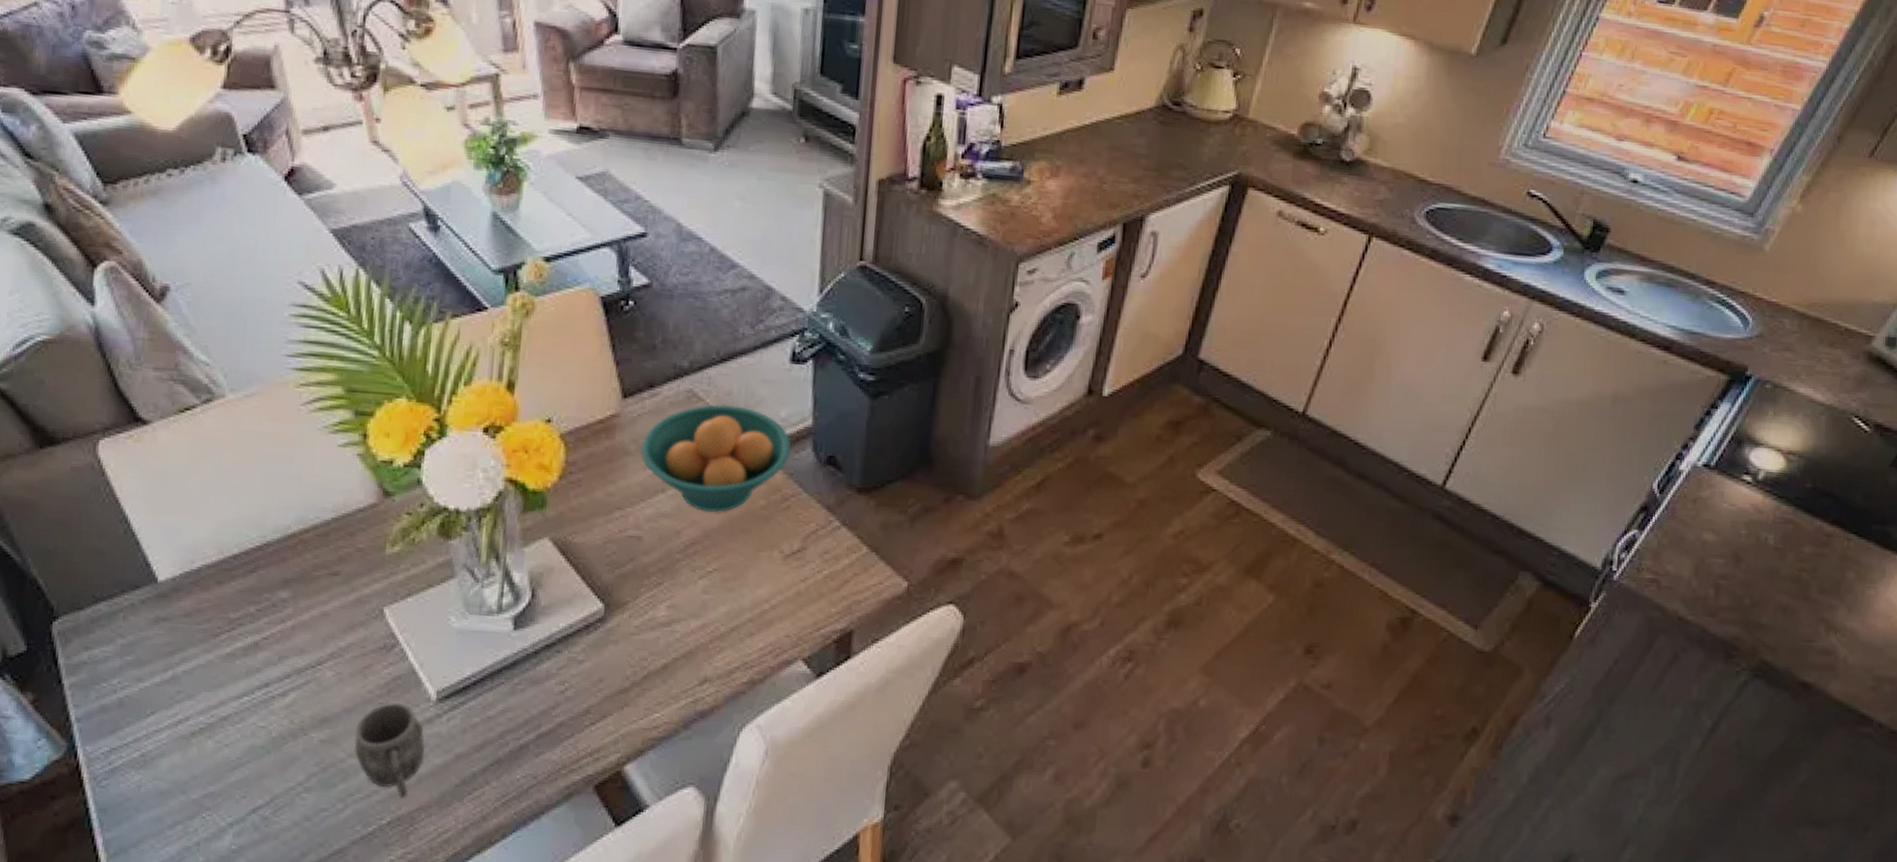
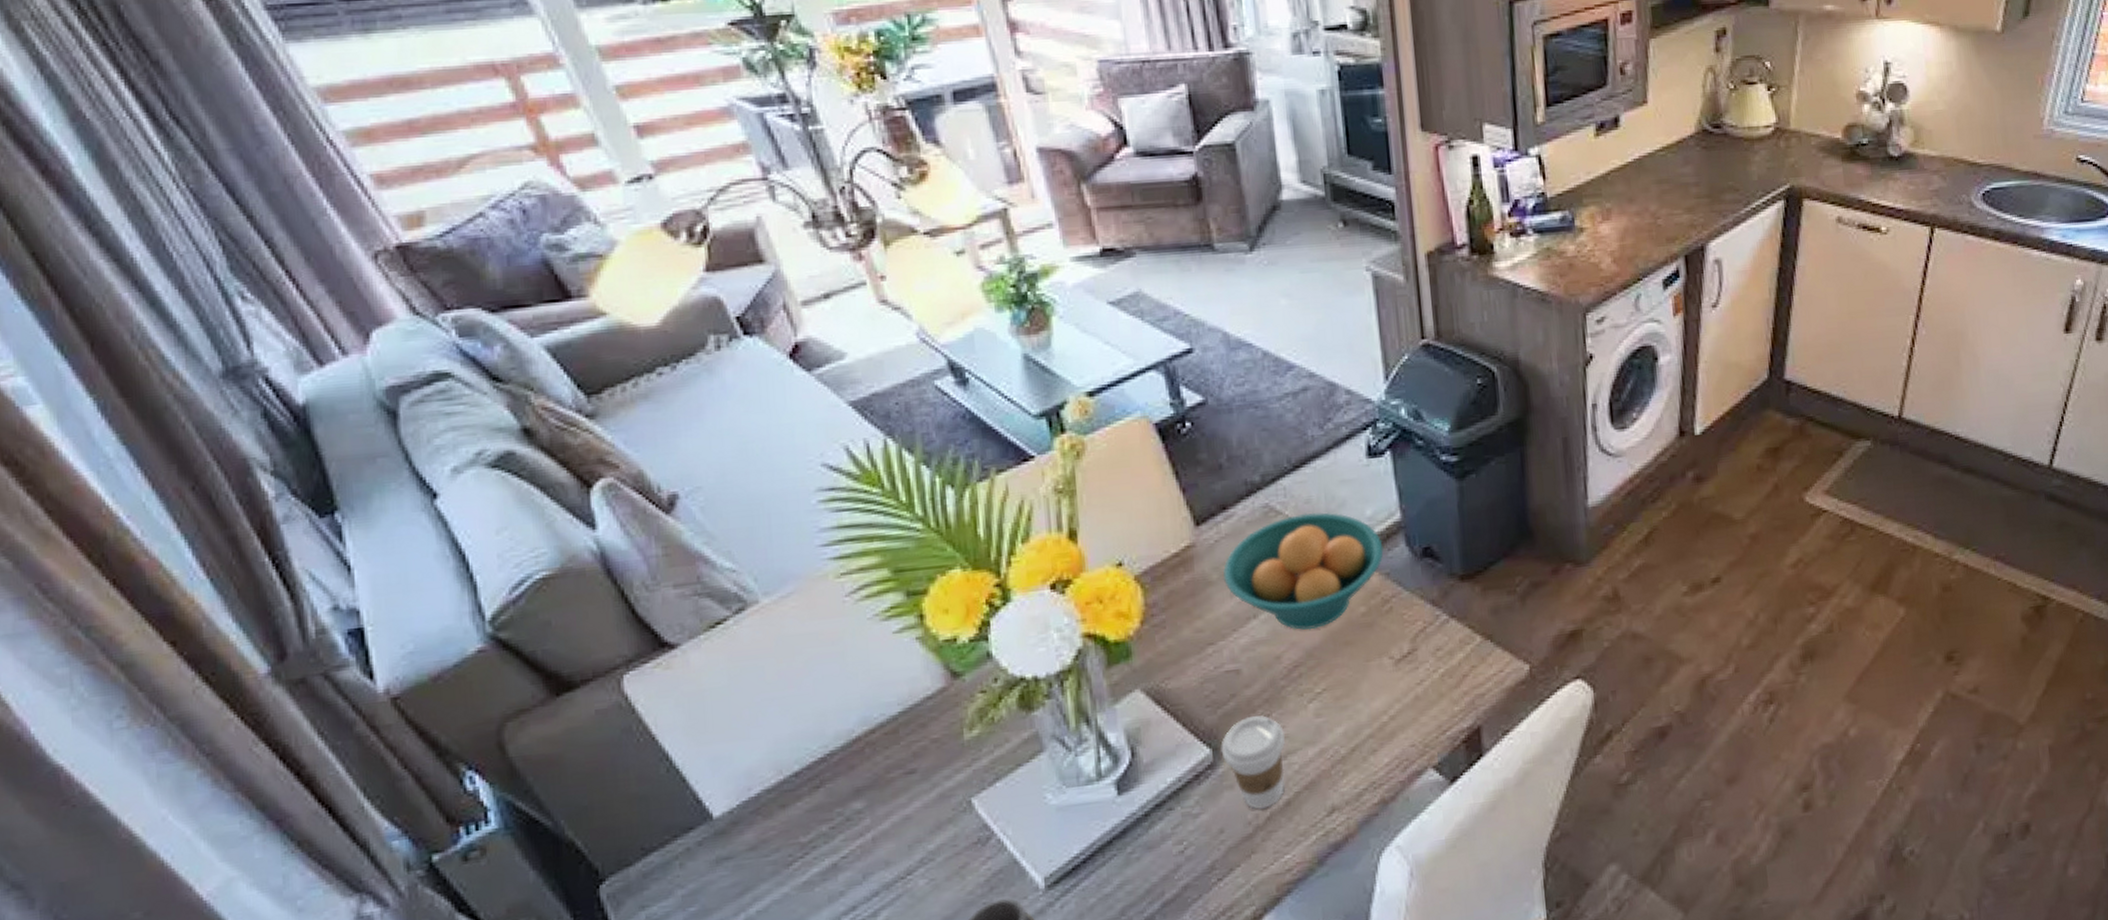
coffee cup: none [612,581,673,668] -> present [1221,715,1286,810]

